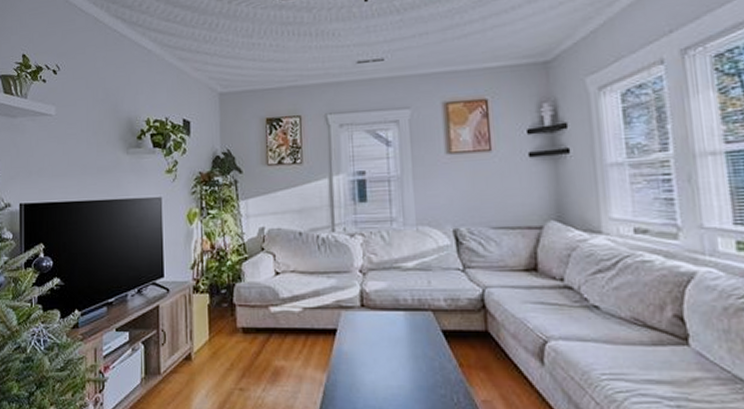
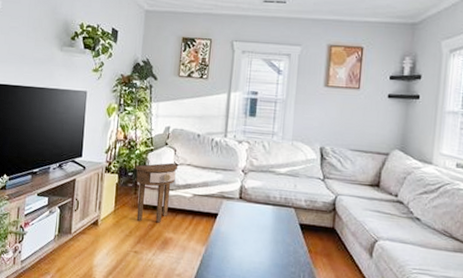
side table: none [229,271,281,349] -> present [136,162,178,223]

